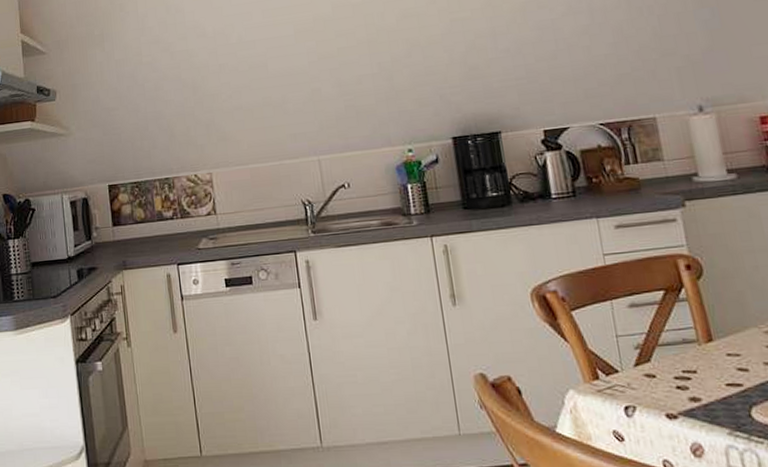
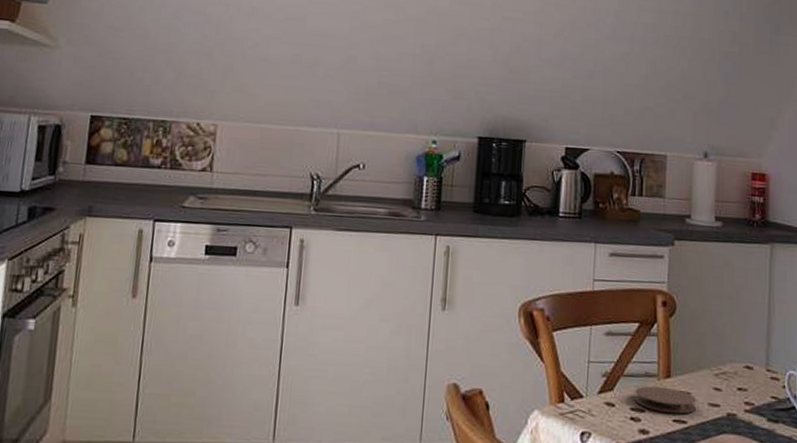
coaster: none [674,351,752,378] -> present [634,385,697,414]

